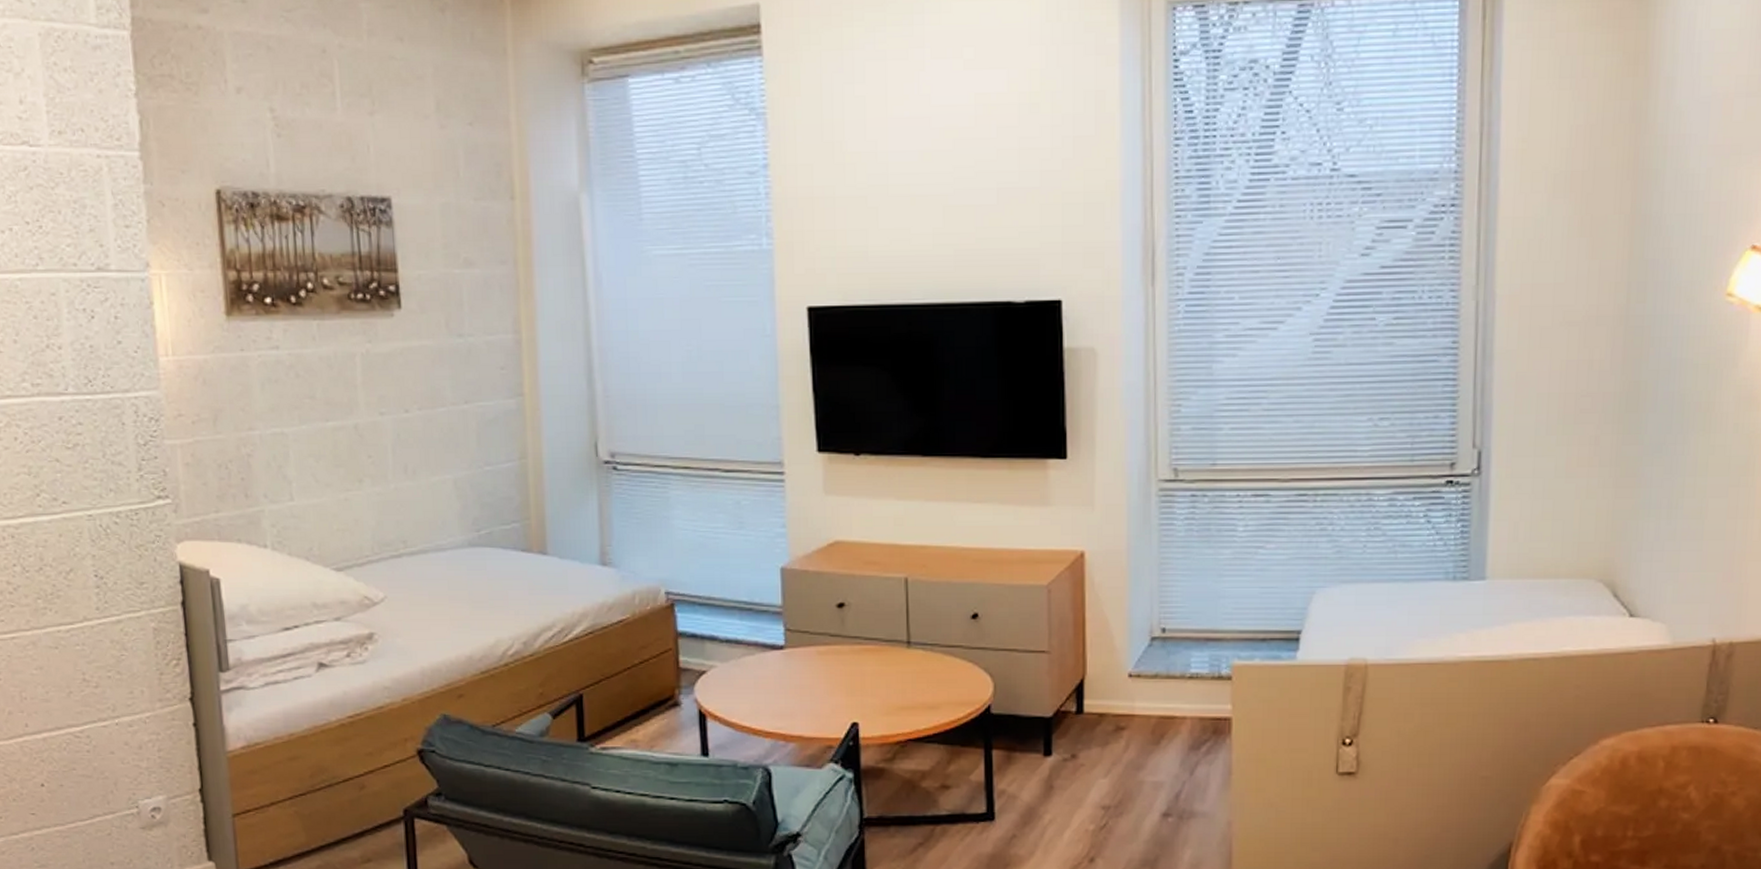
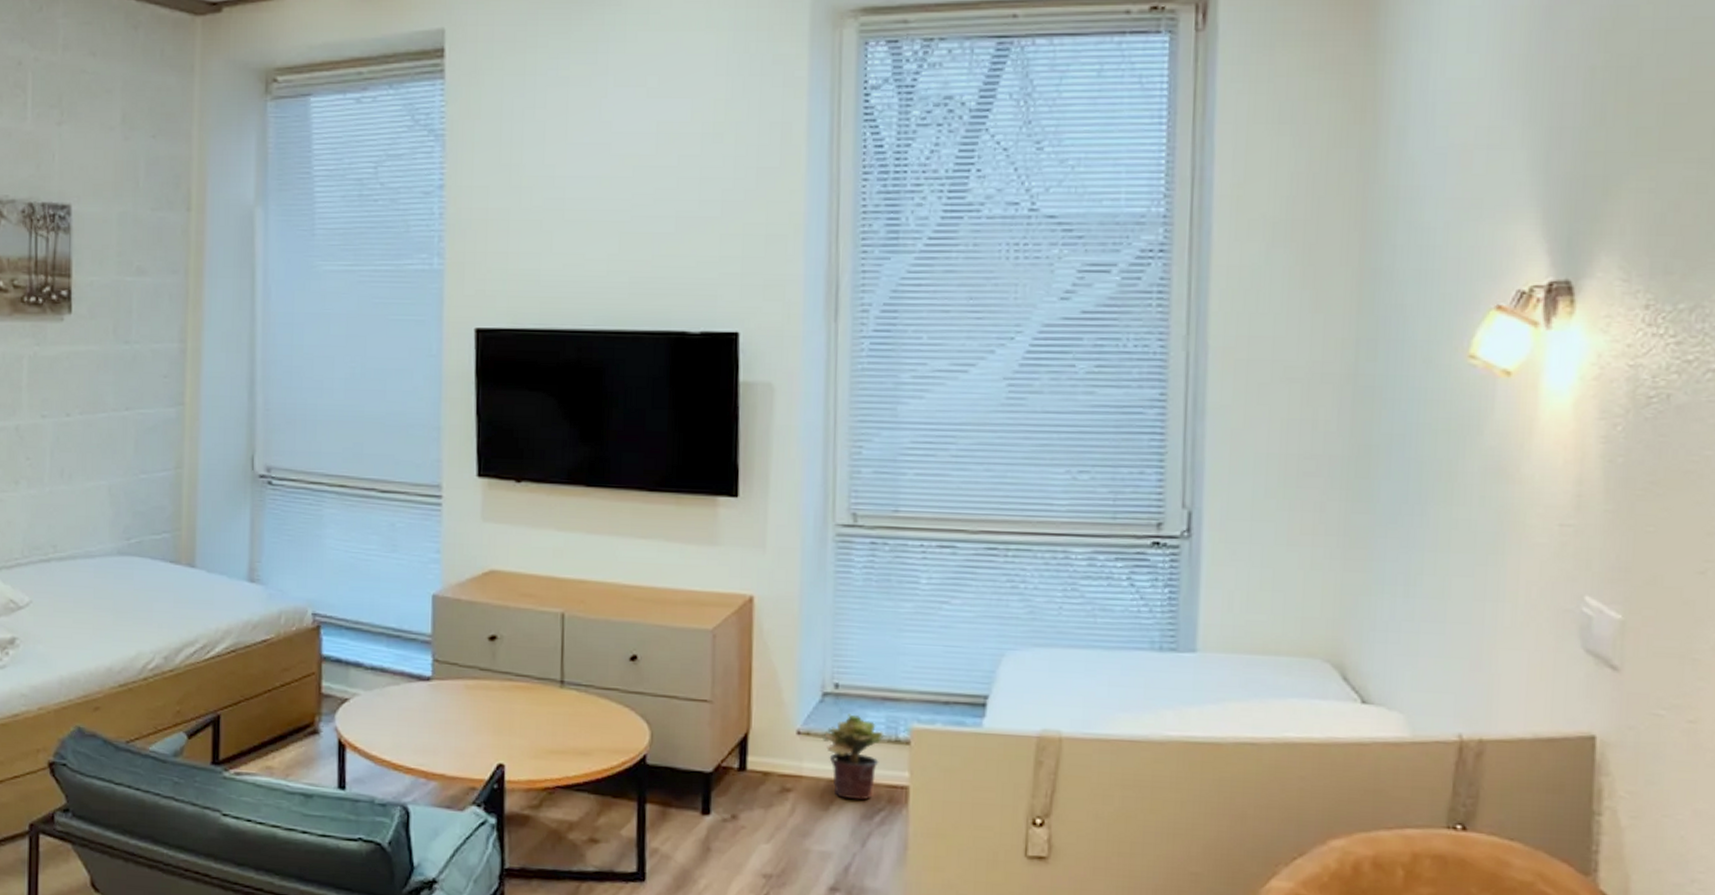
potted plant: none [1152,655,1208,733] -> present [823,714,885,800]

